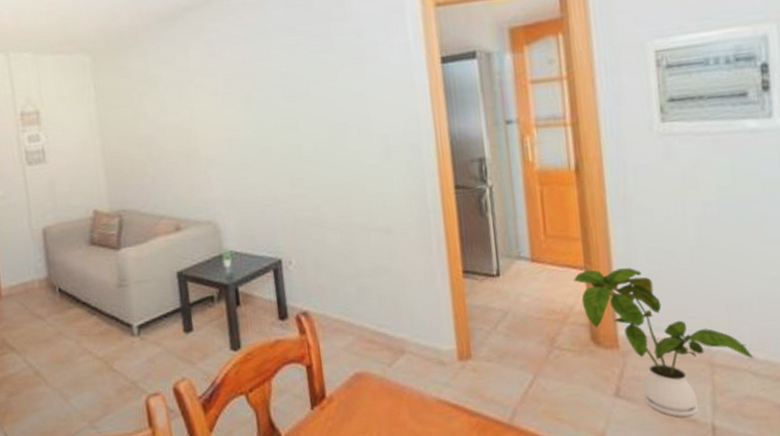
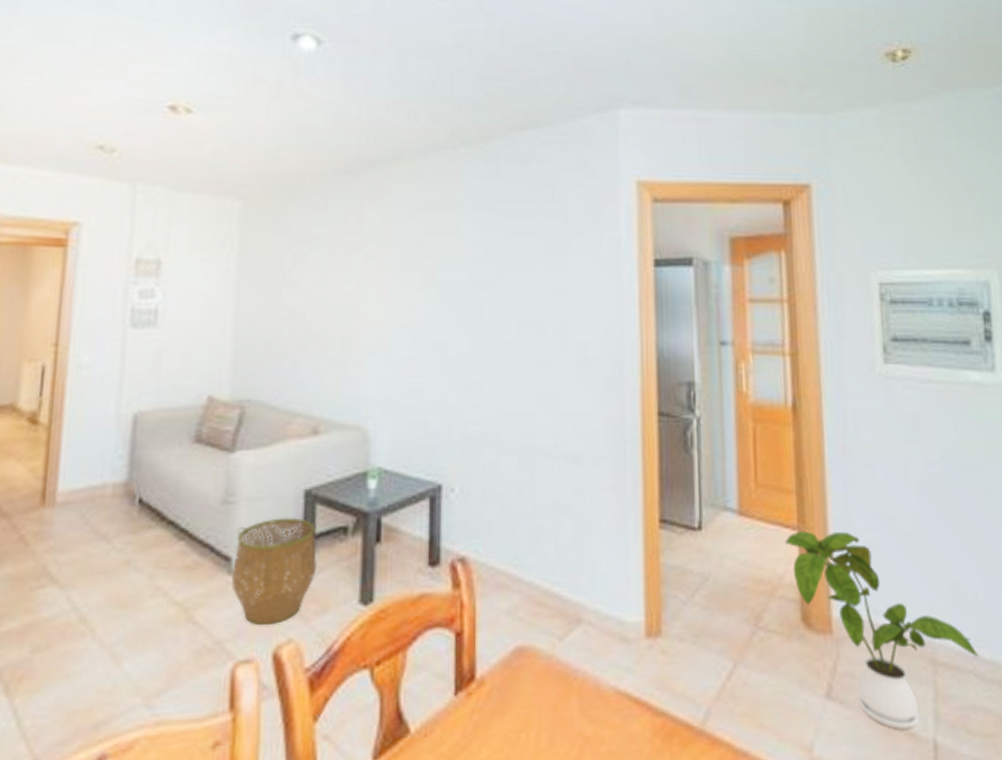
basket: none [133,293,195,370] -> present [232,517,317,626]

